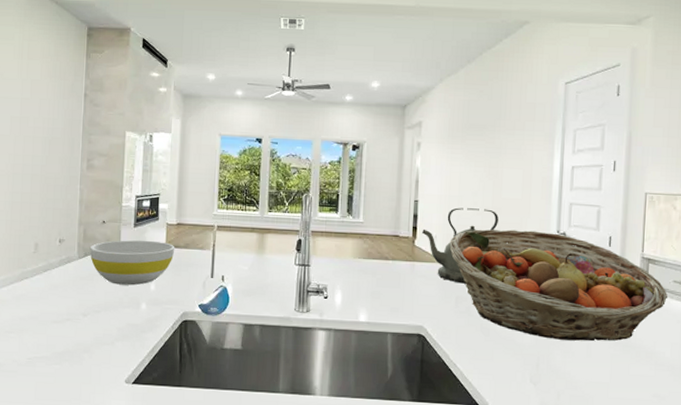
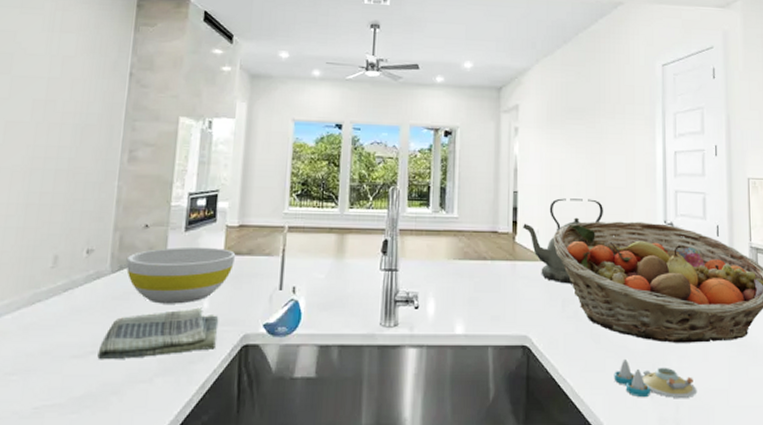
dish towel: none [72,289,163,326] -> present [97,307,219,360]
salt and pepper shaker set: none [500,350,579,388] -> present [614,358,697,398]

